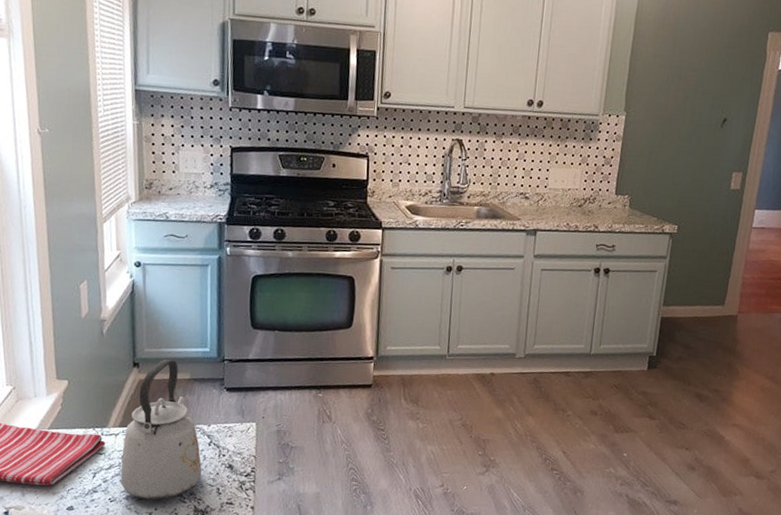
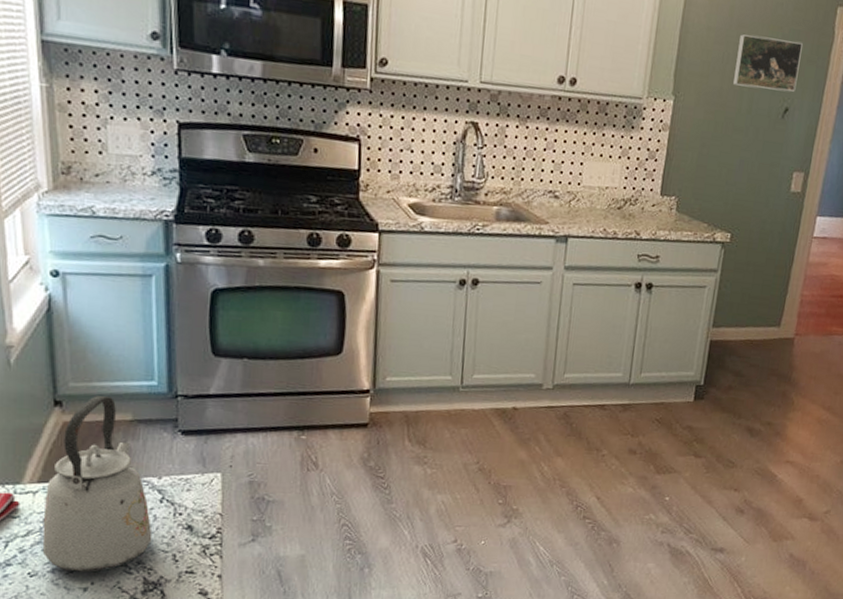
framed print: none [676,59,738,105] -> present [732,34,803,92]

